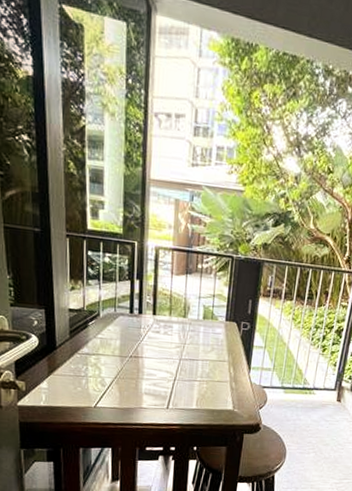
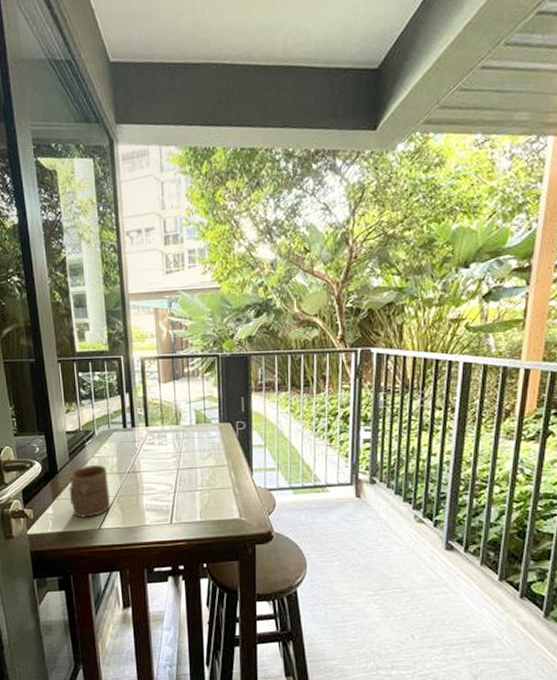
cup: none [66,345,110,396] -> present [69,465,111,518]

